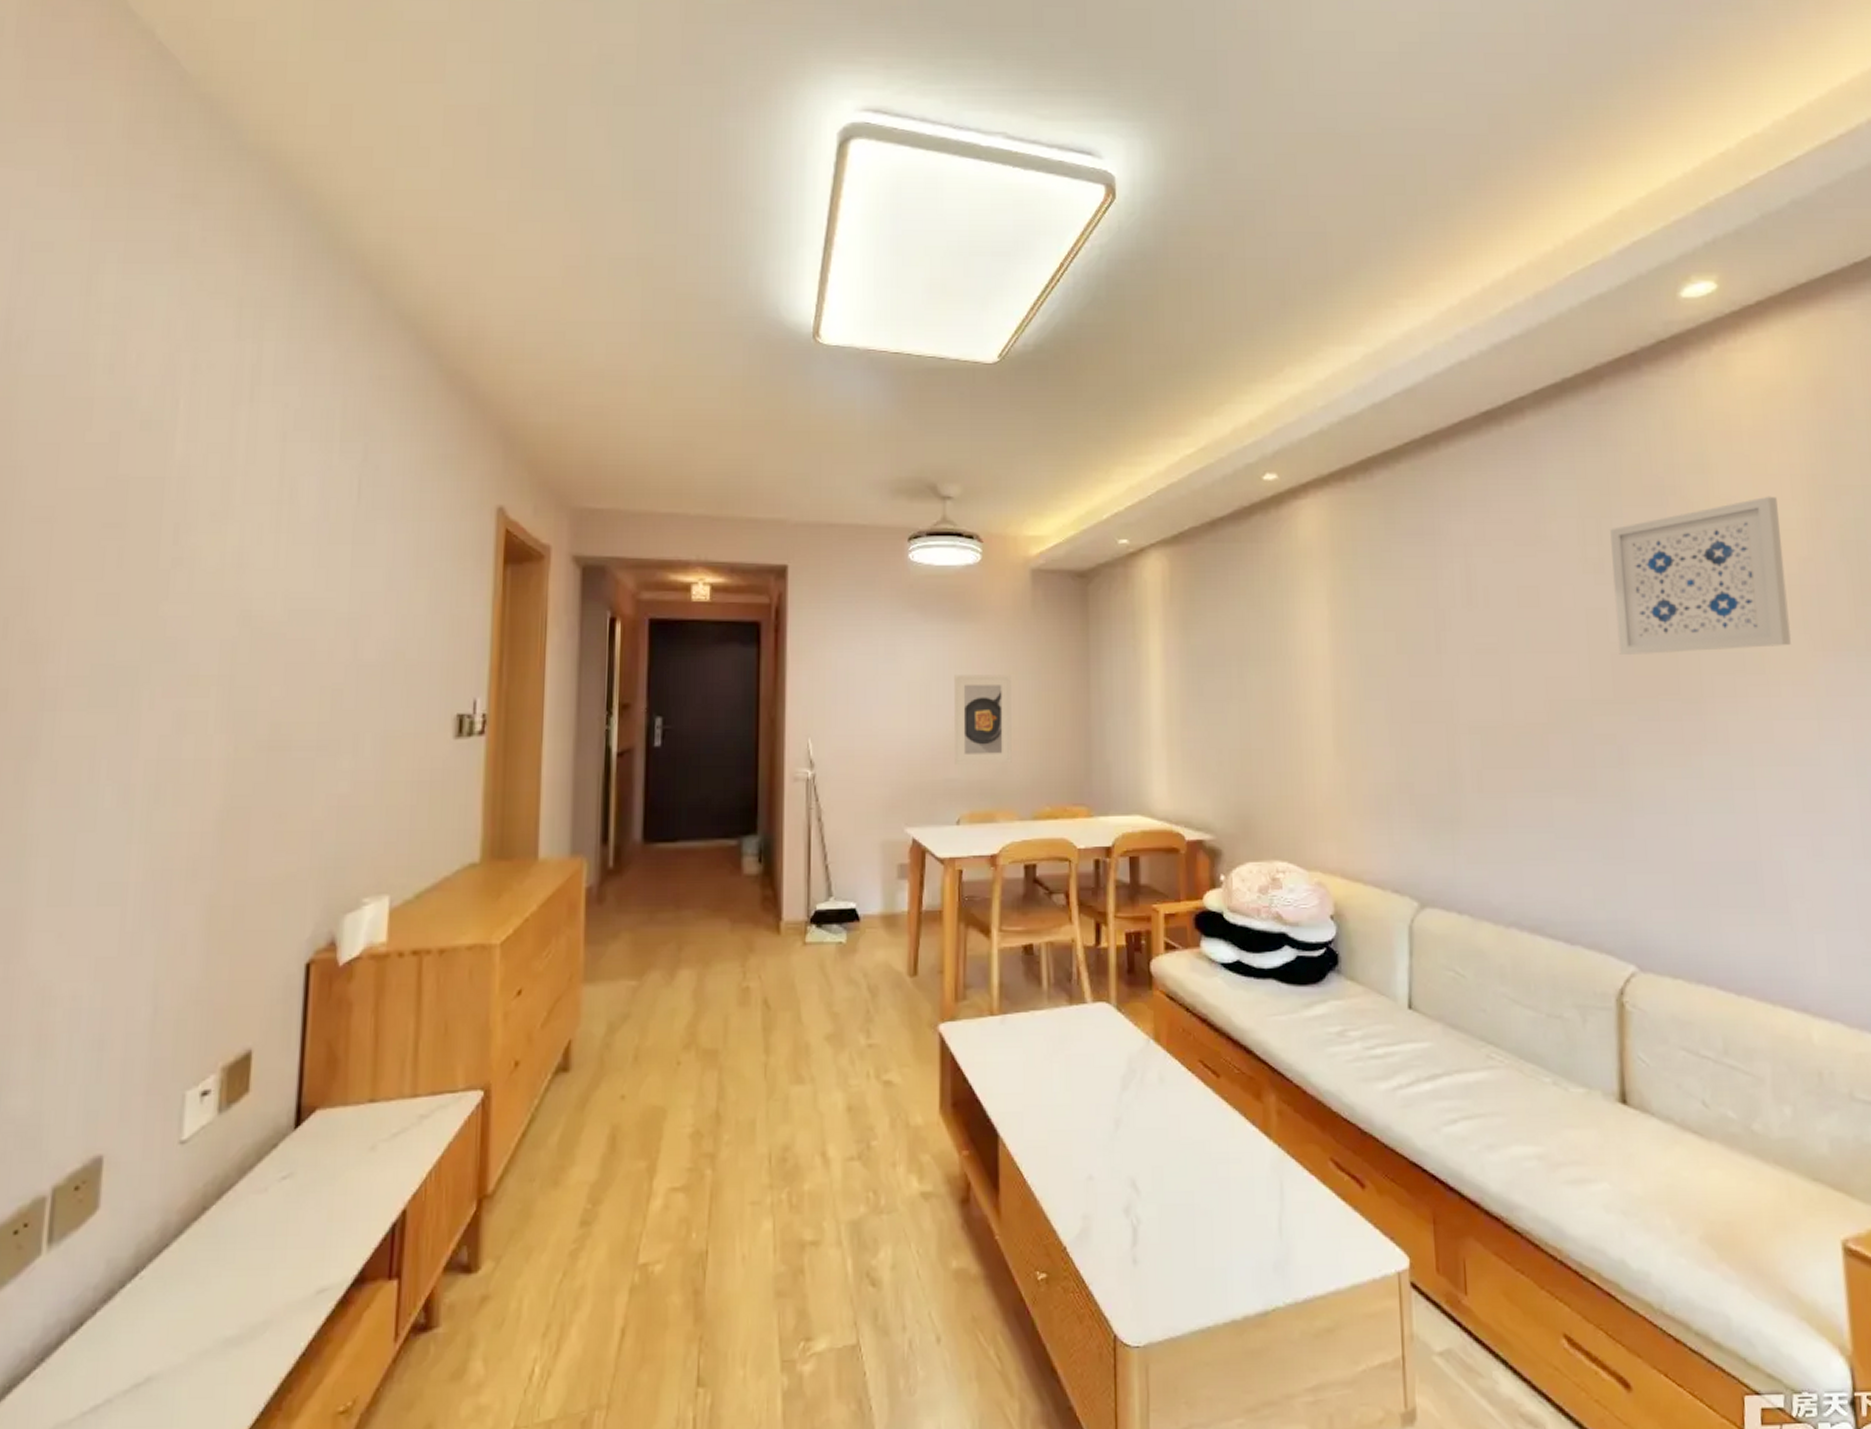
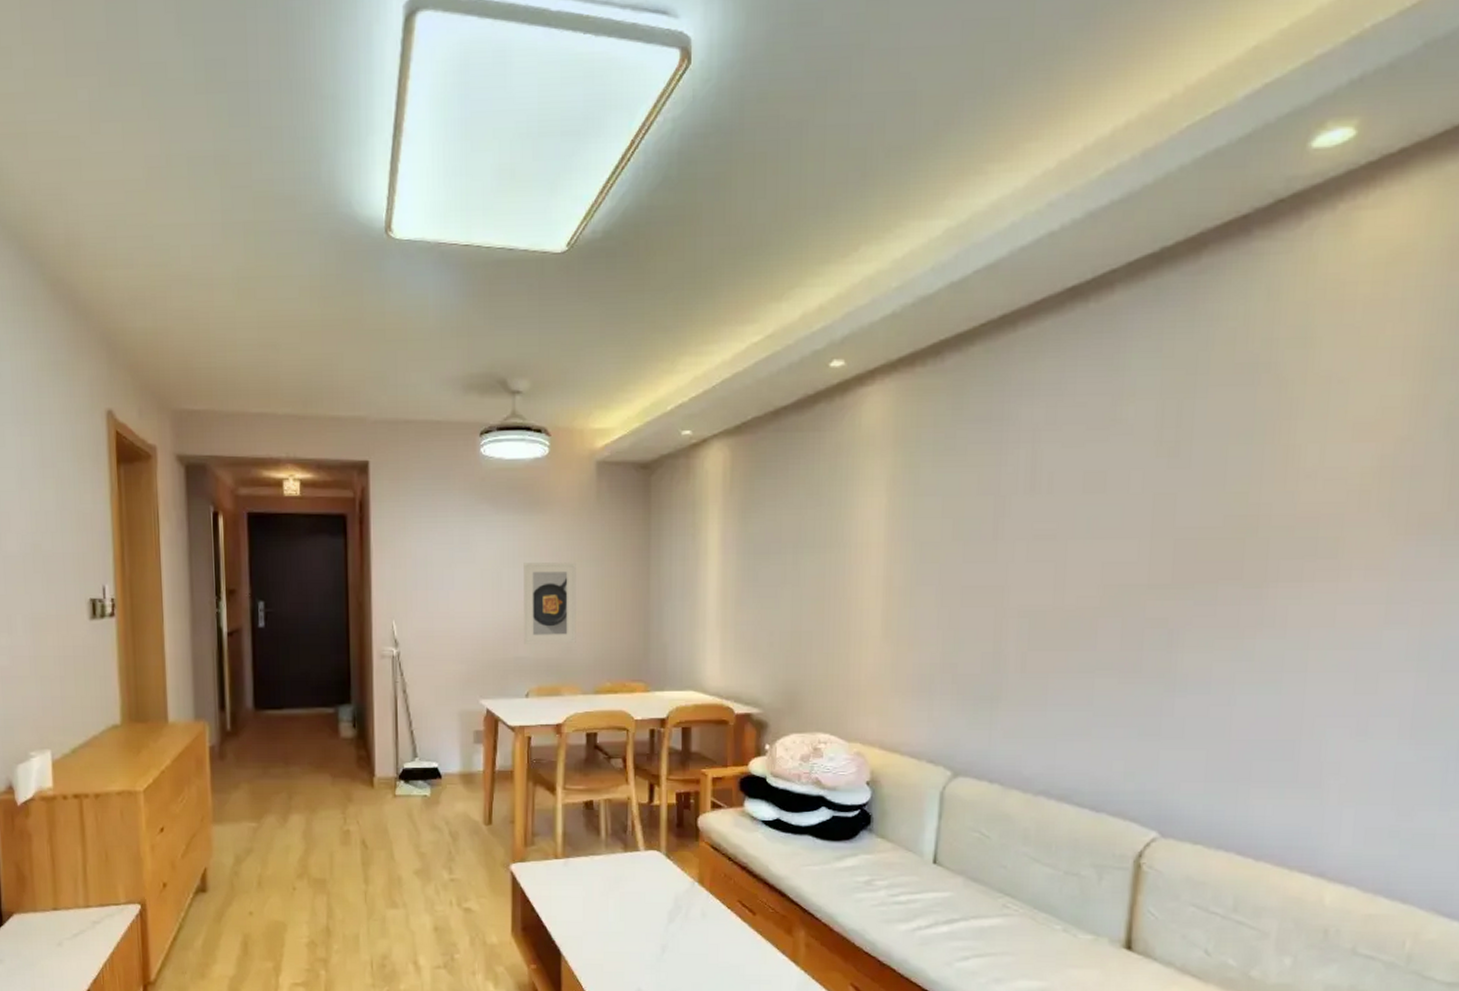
wall art: present [1610,496,1792,654] -> none [1183,371,1383,540]

